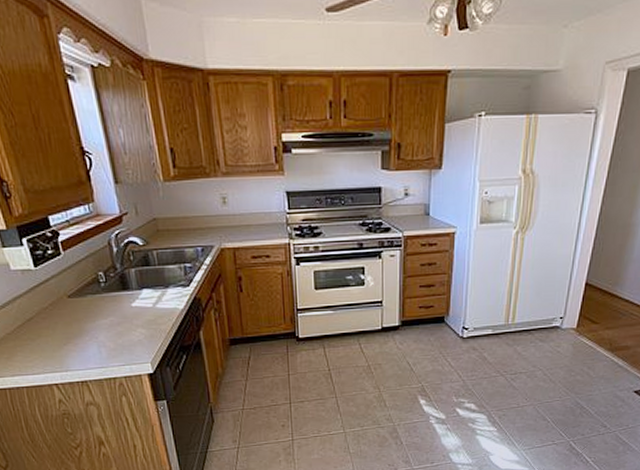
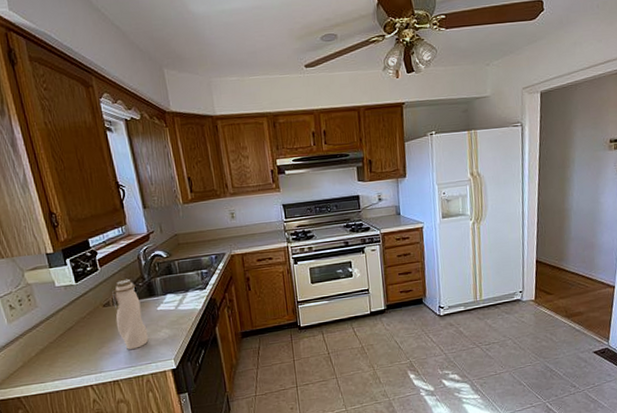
water bottle: none [75,267,122,348] -> present [109,278,149,350]

